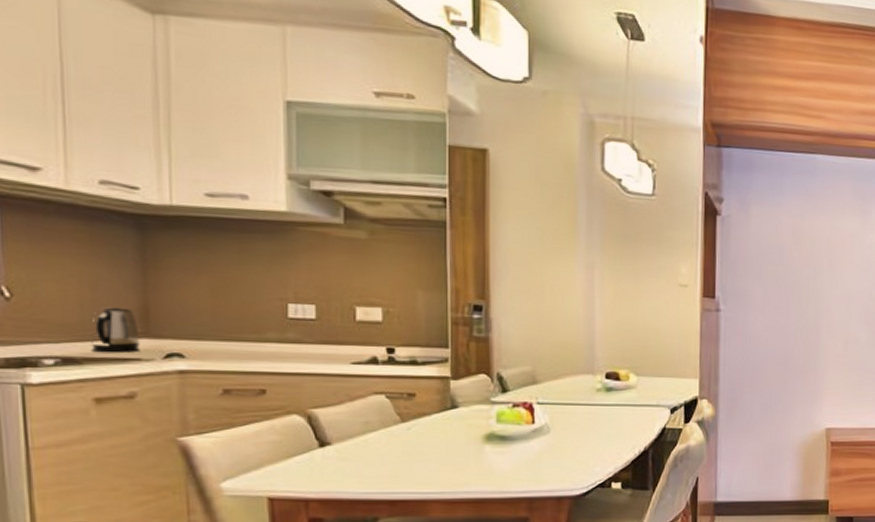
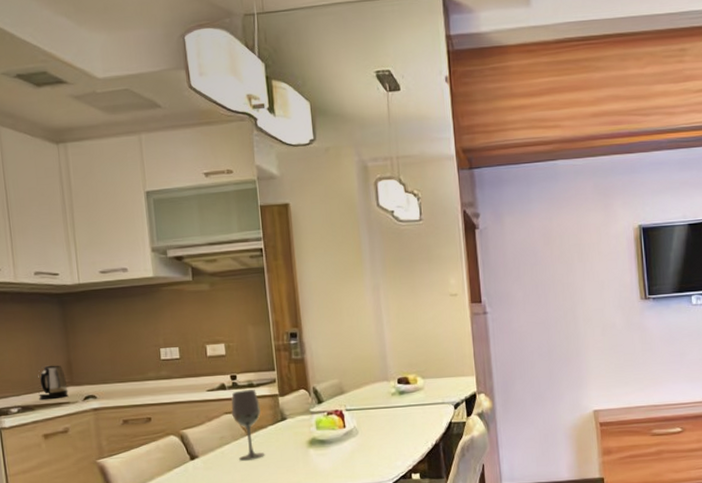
wine glass: none [382,367,425,453] -> present [231,390,265,461]

